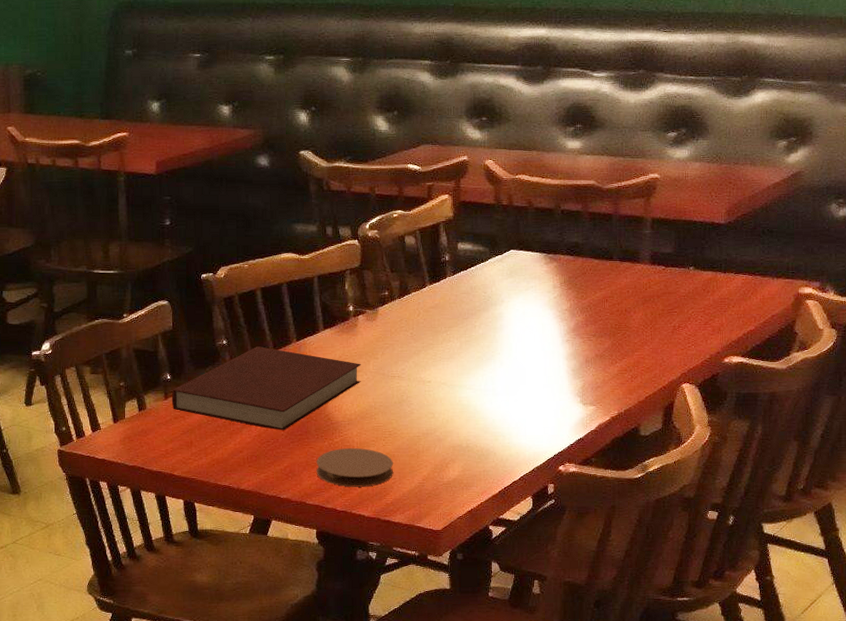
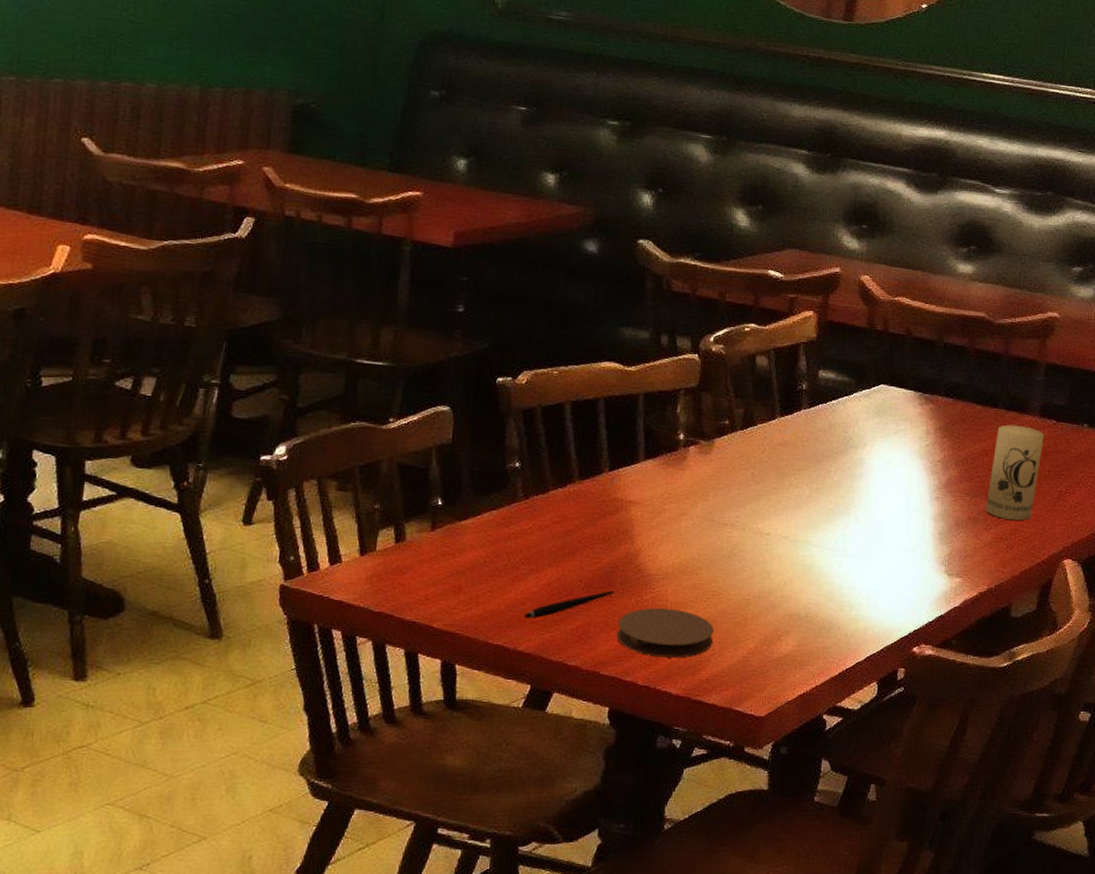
notebook: present [171,346,361,431] -> none [440,473,687,581]
pen: none [243,436,311,464] -> present [524,590,615,619]
candle: none [610,273,656,355] -> present [985,424,1044,521]

